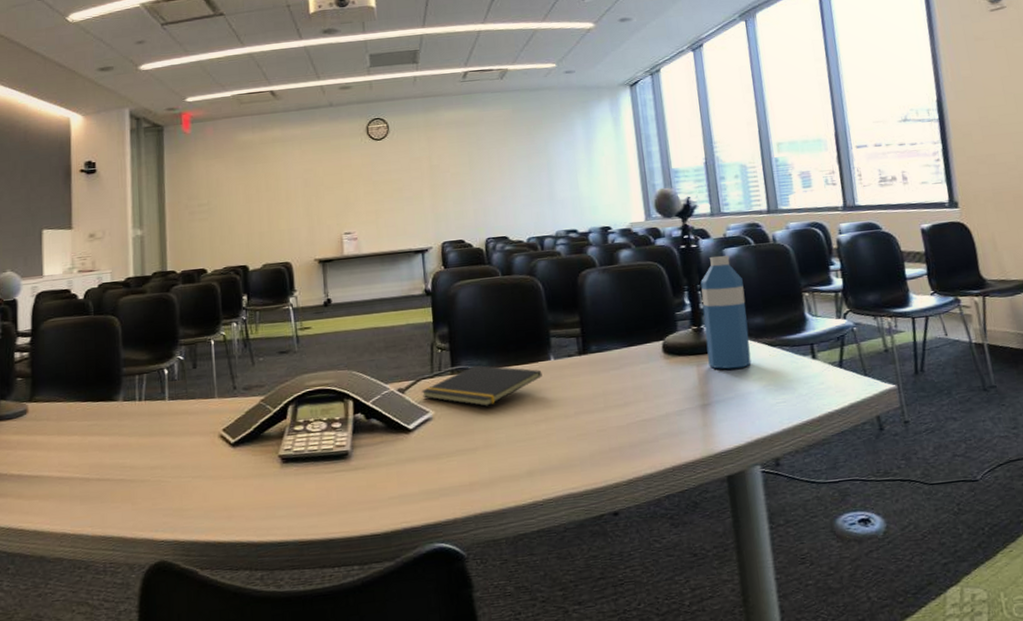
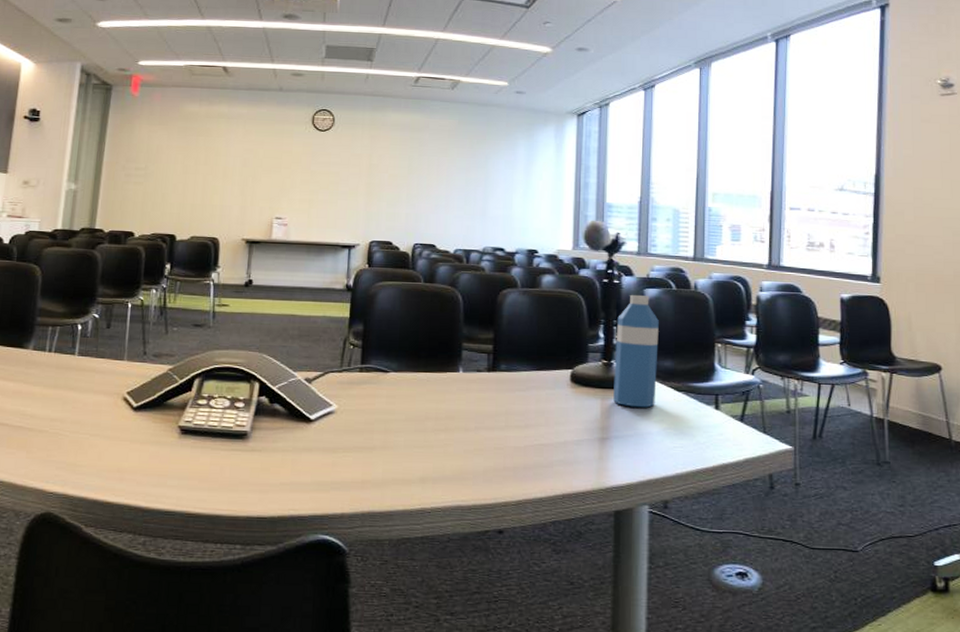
notepad: present [421,365,542,407] -> none [328,366,449,408]

